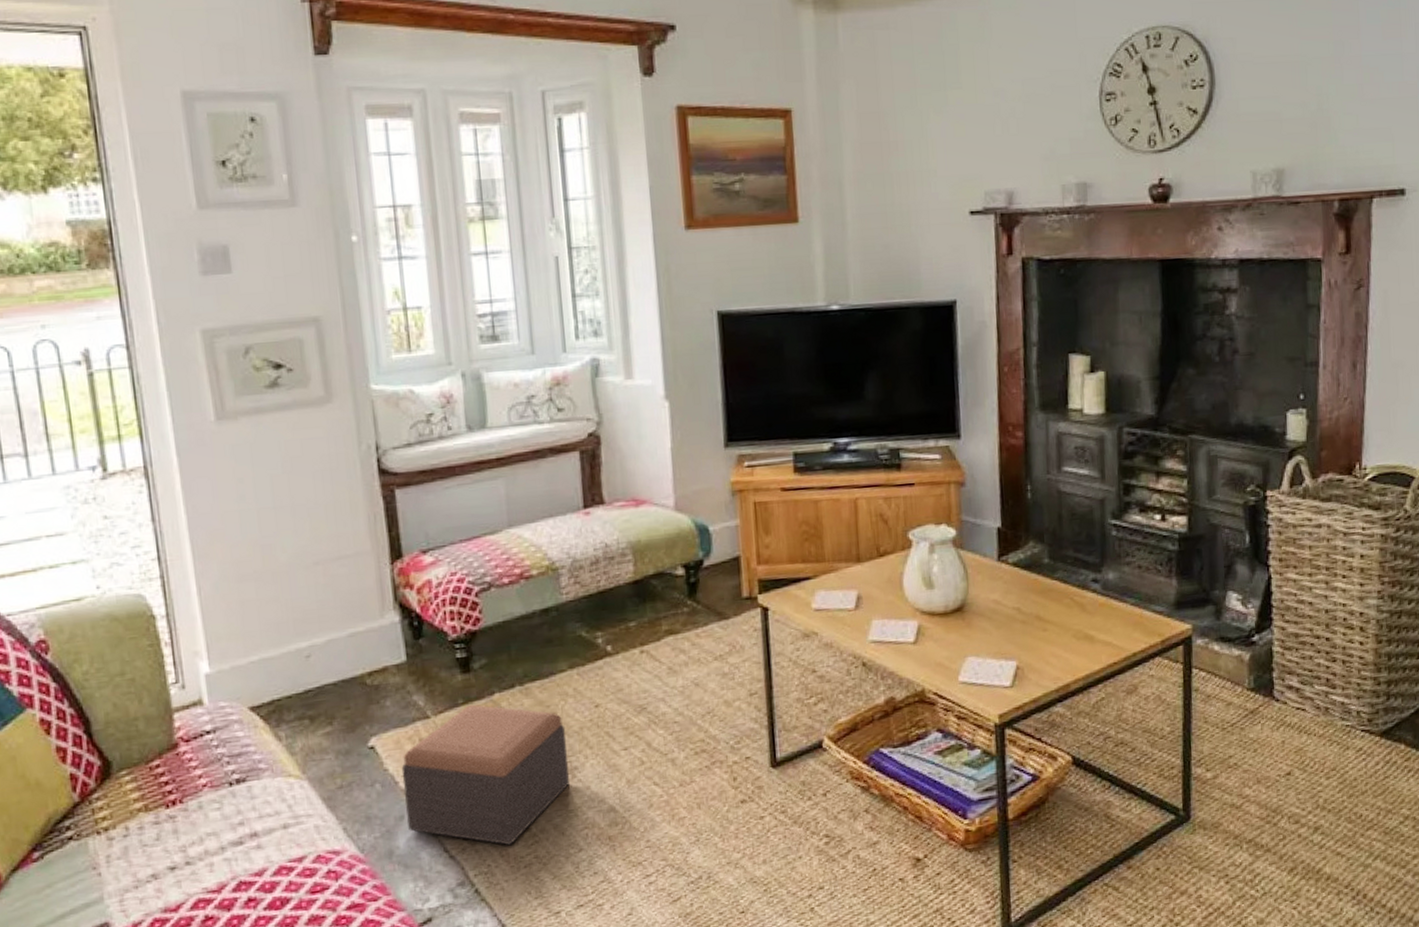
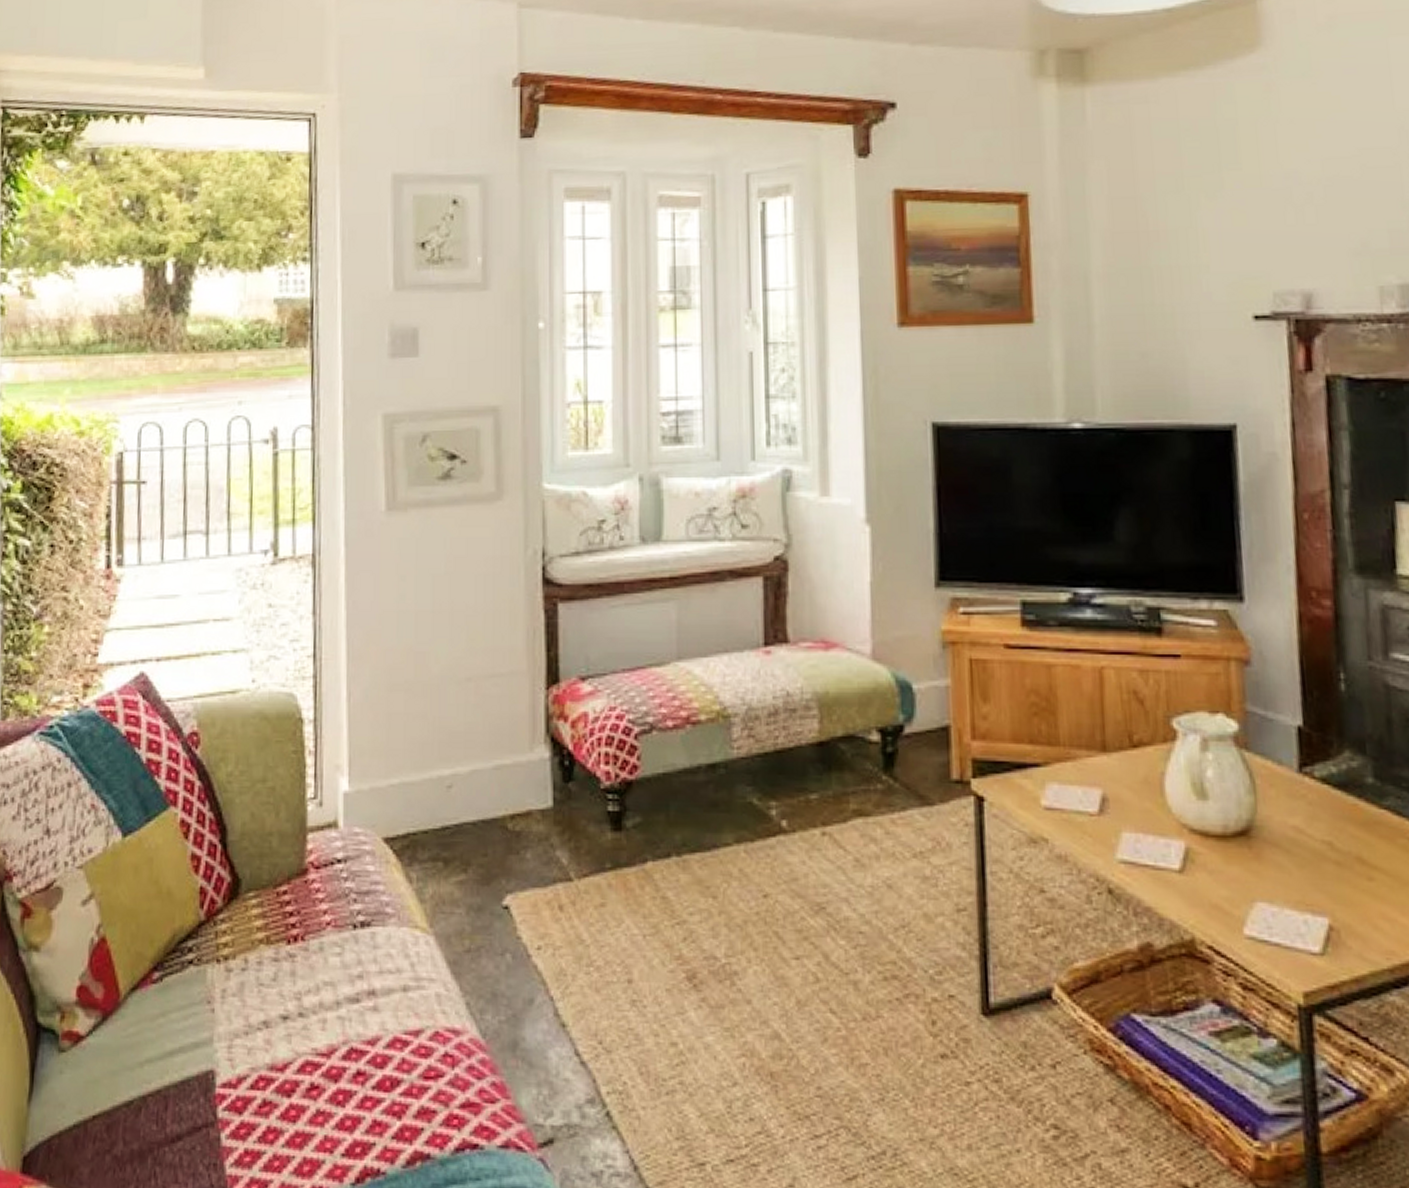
footstool: present [401,704,569,846] -> none [536,871,728,1062]

